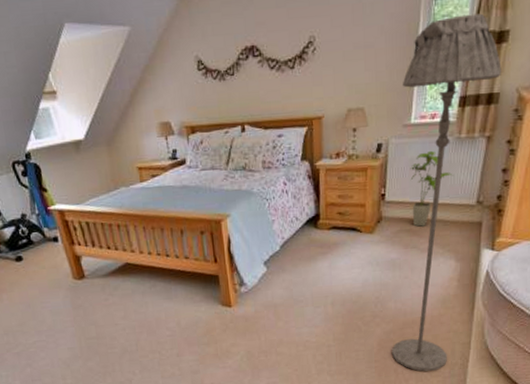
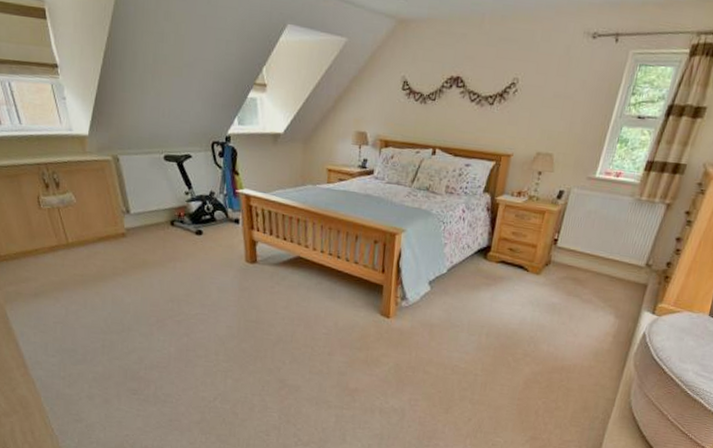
floor lamp: present [391,13,502,372] -> none [535,84,693,420]
house plant: present [410,150,453,227] -> none [580,206,627,278]

